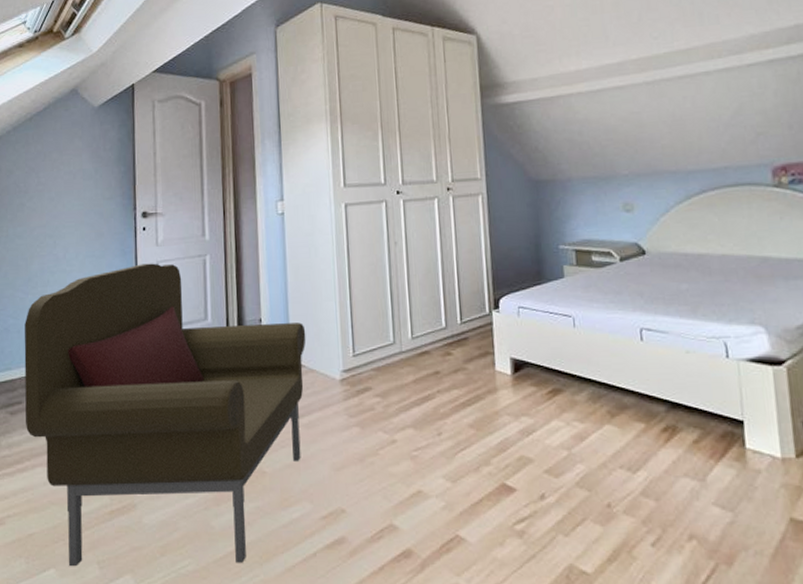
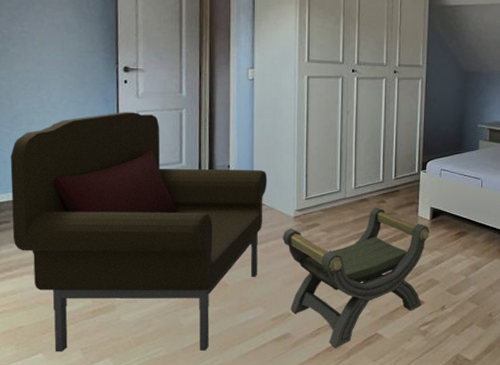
stool: none [328,361,514,557] -> present [282,207,430,348]

